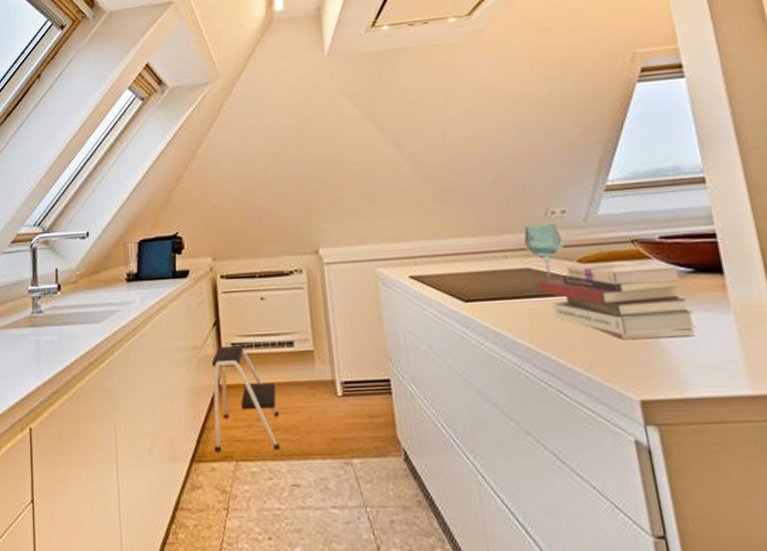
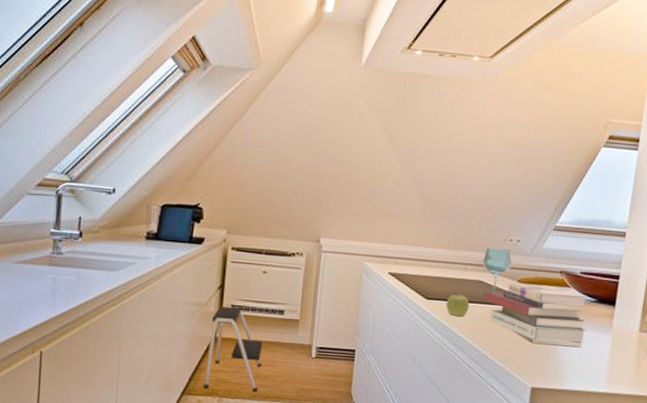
fruit: none [490,288,524,320] -> present [446,292,470,318]

